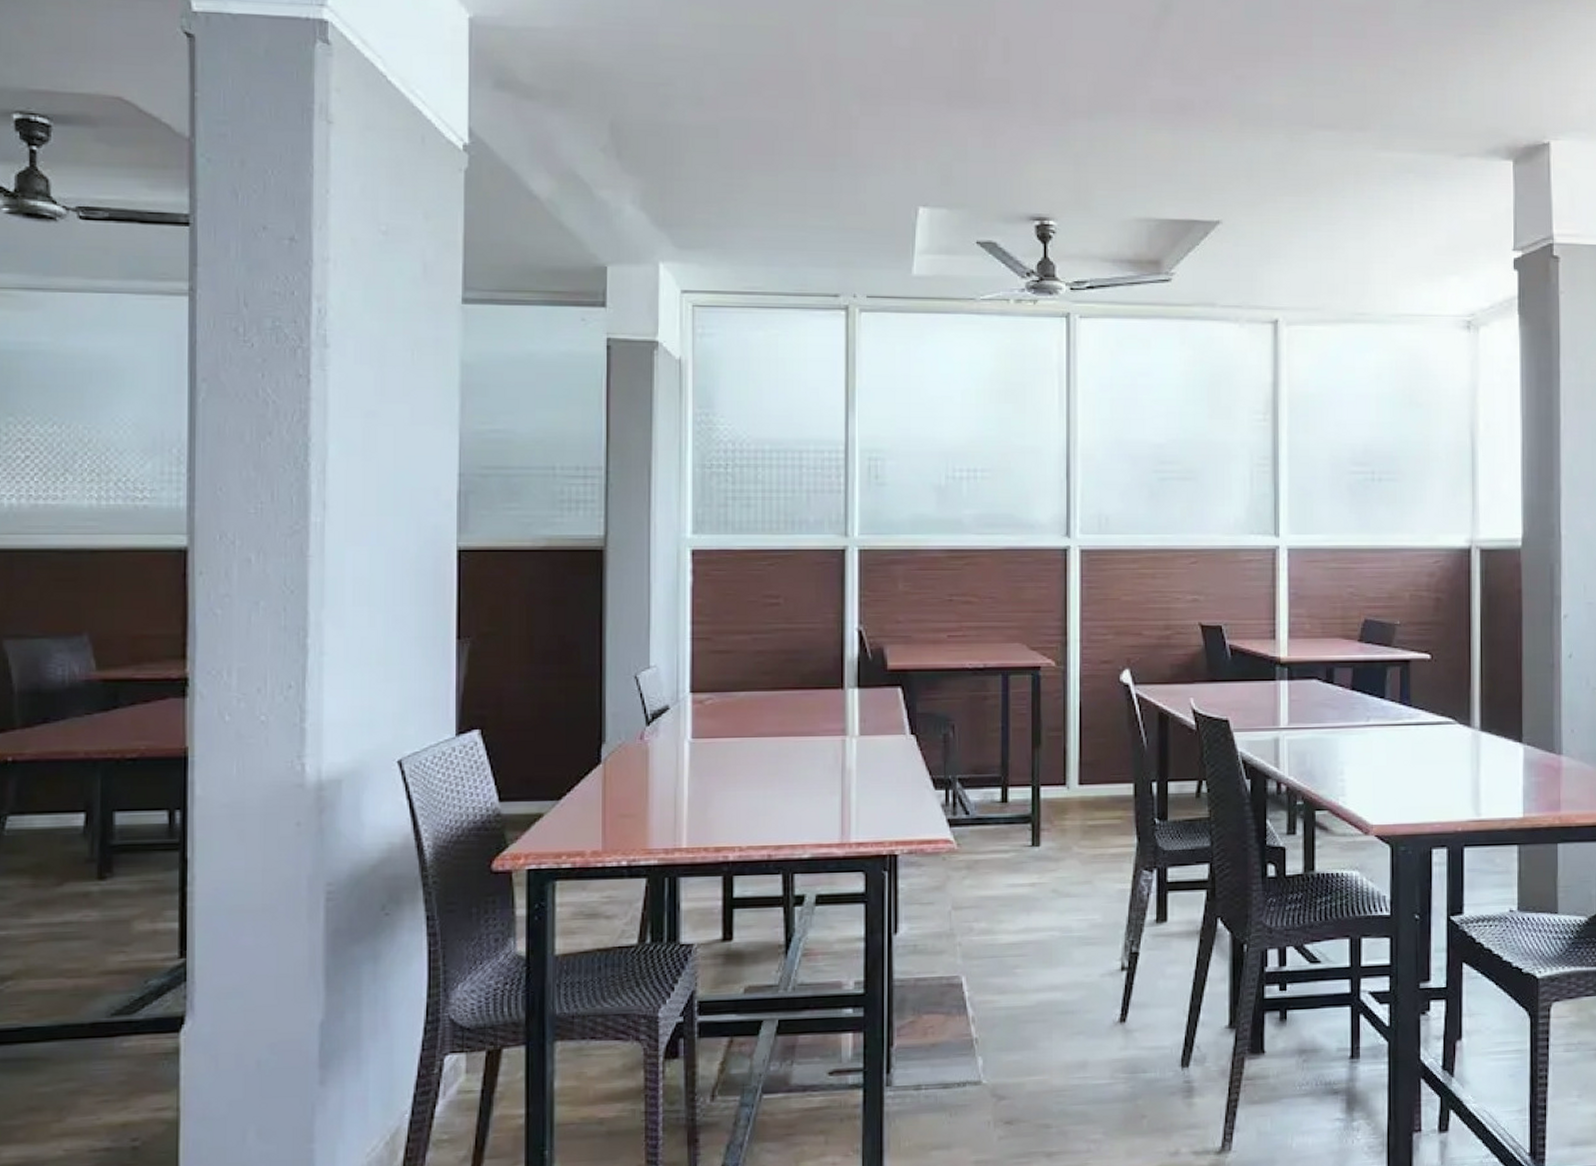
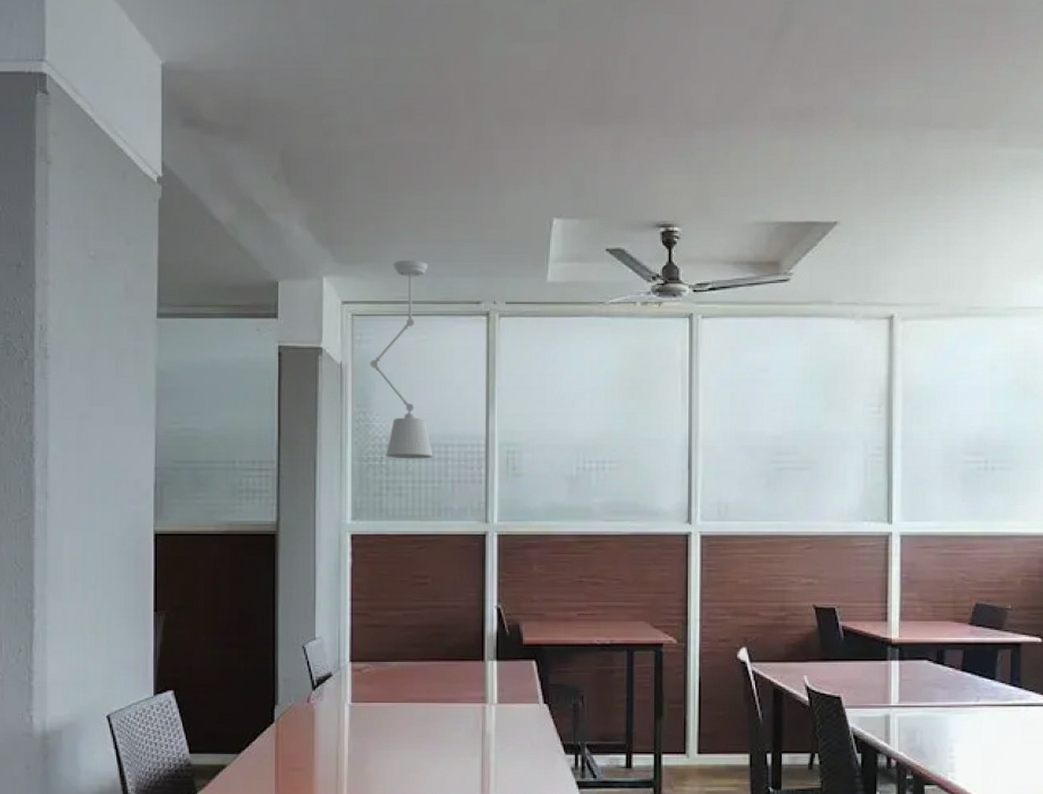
pendant lamp: none [713,246,786,466] -> present [370,260,433,459]

